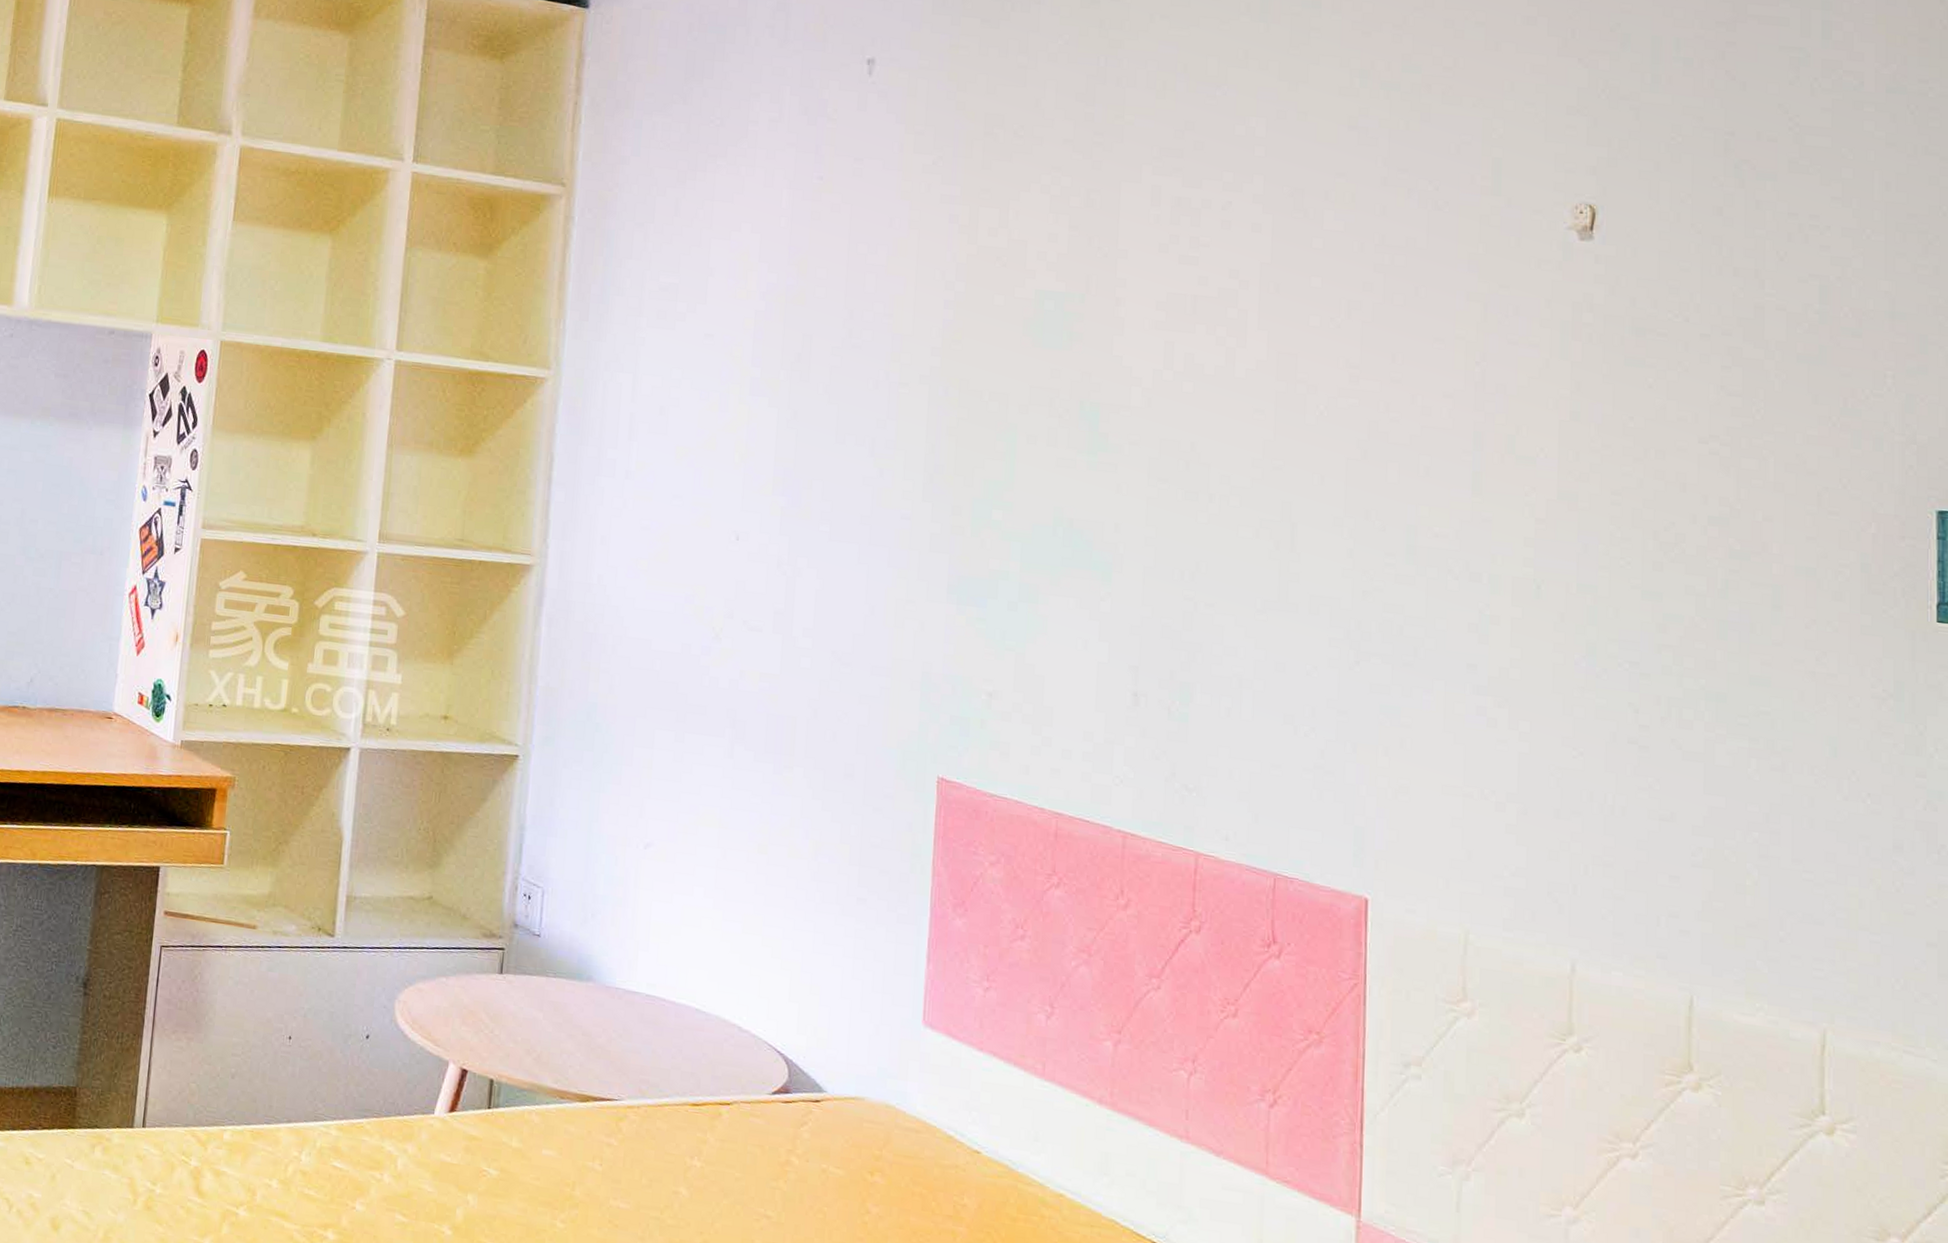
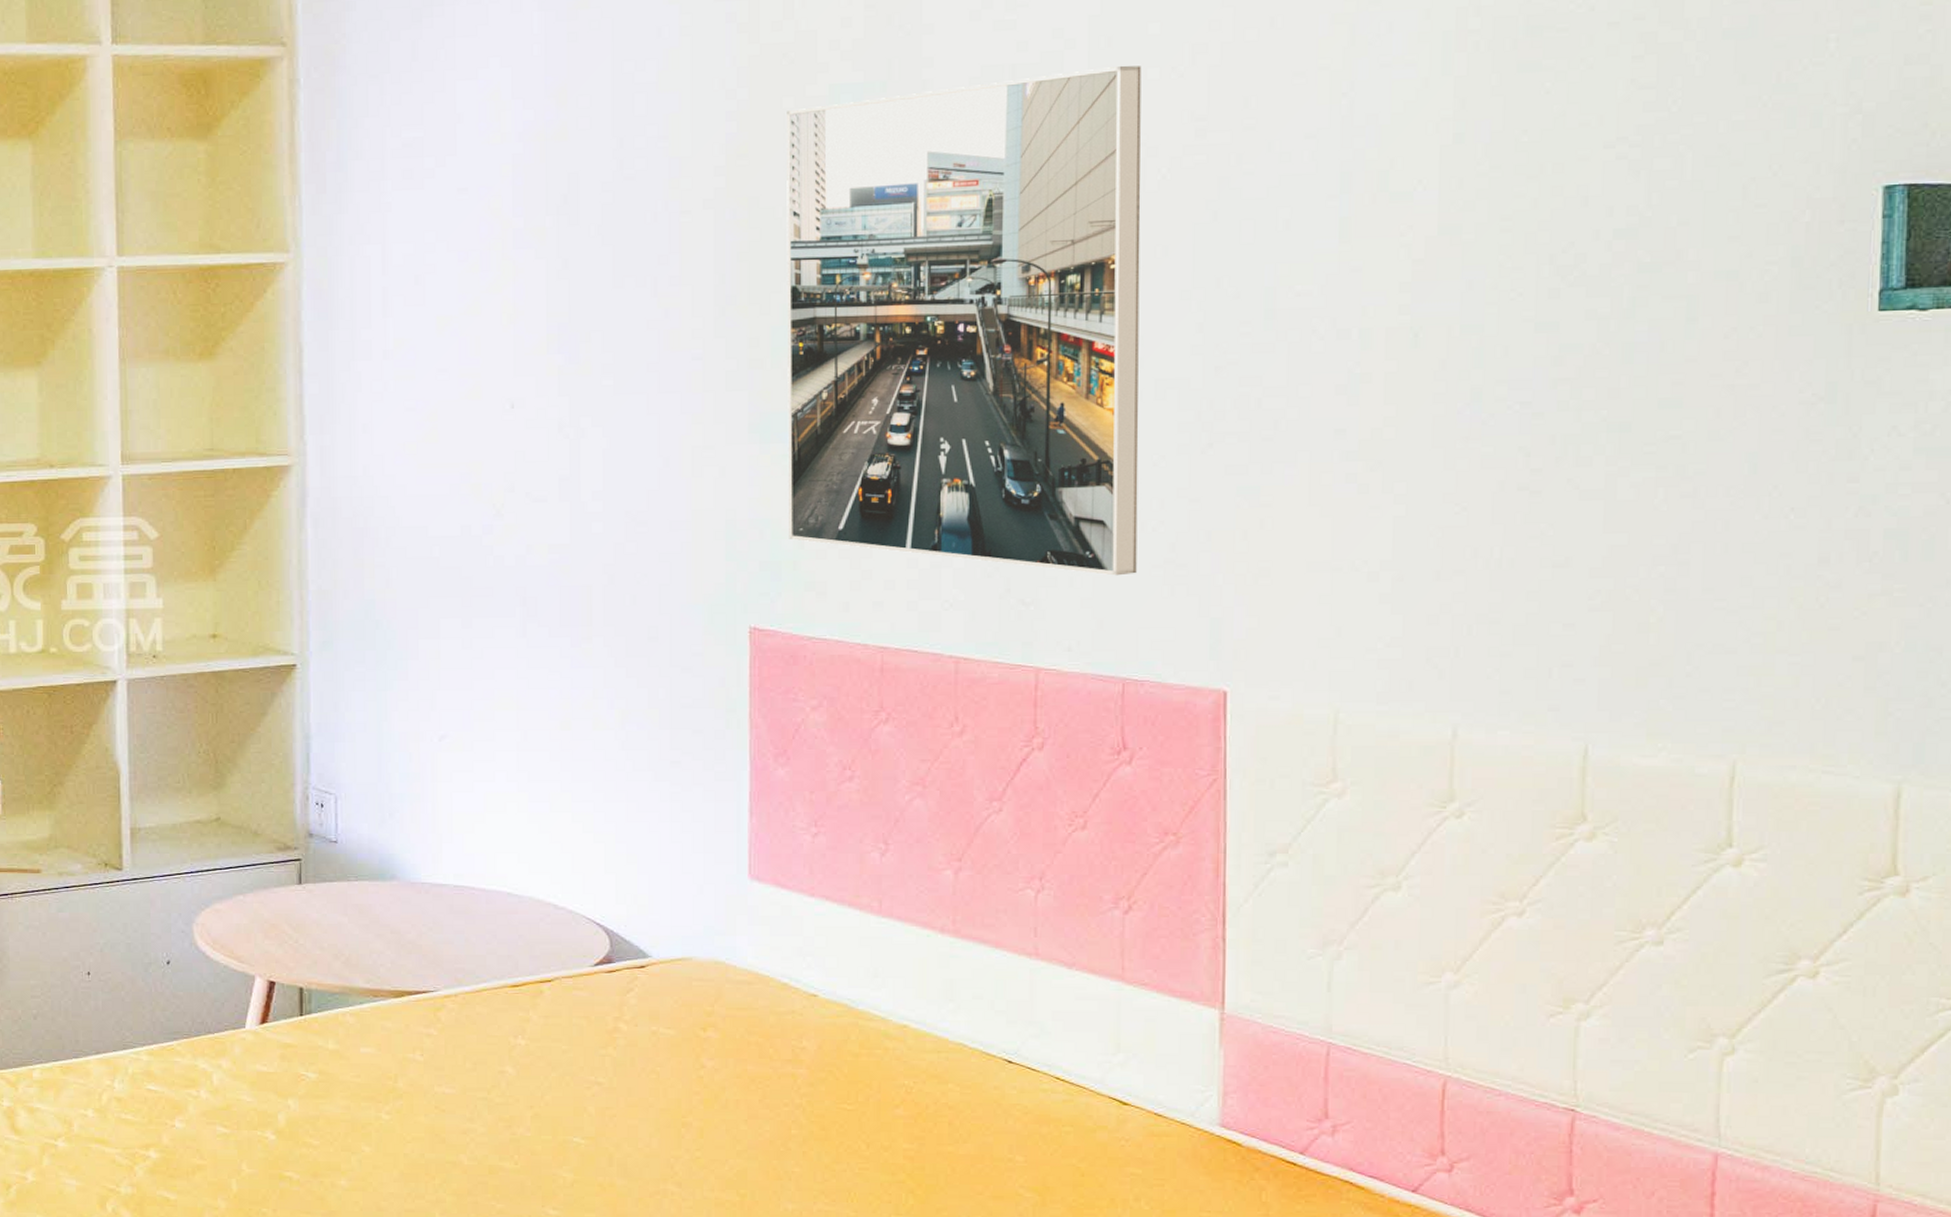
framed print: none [978,307,1305,775] -> present [787,65,1142,576]

